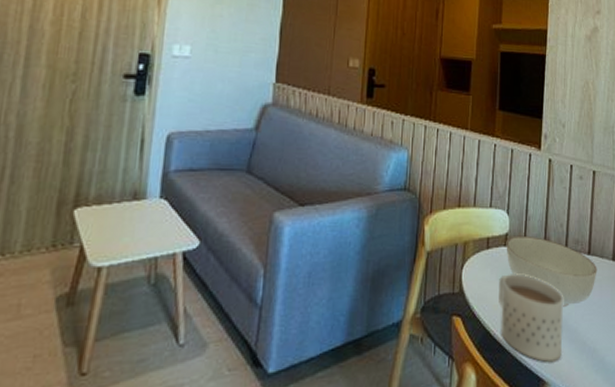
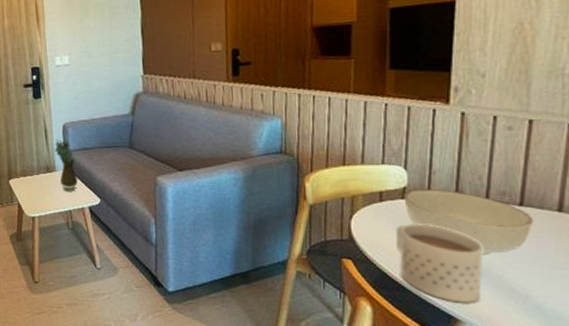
vase: none [148,152,175,231] -> present [54,138,78,193]

